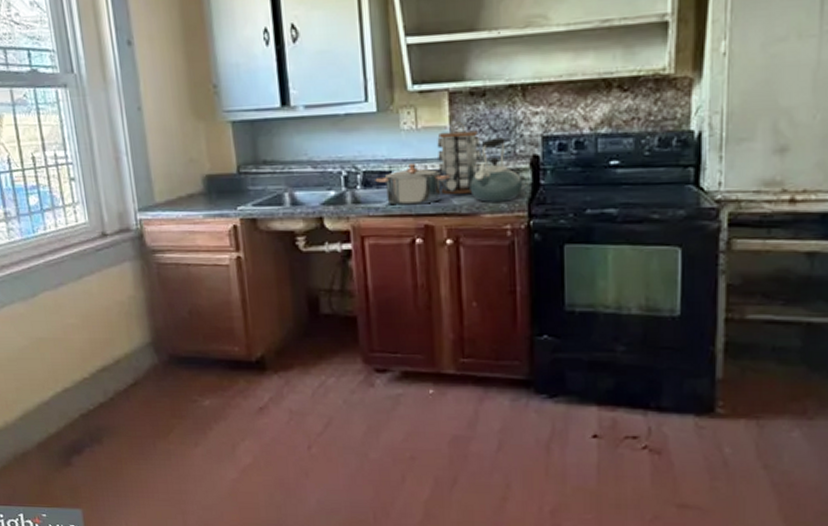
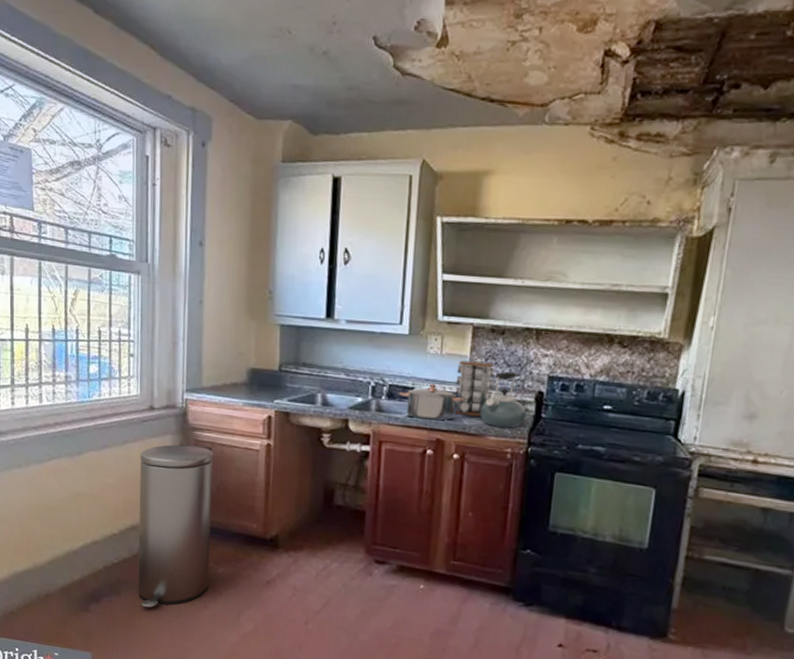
pedal bin: none [99,270,197,454] -> present [138,444,214,608]

